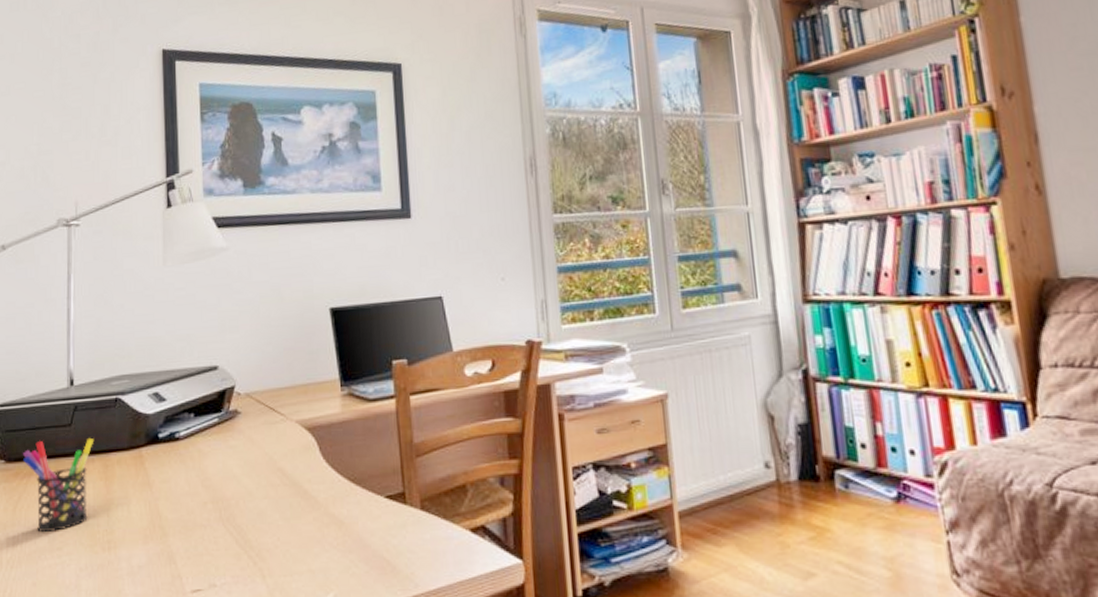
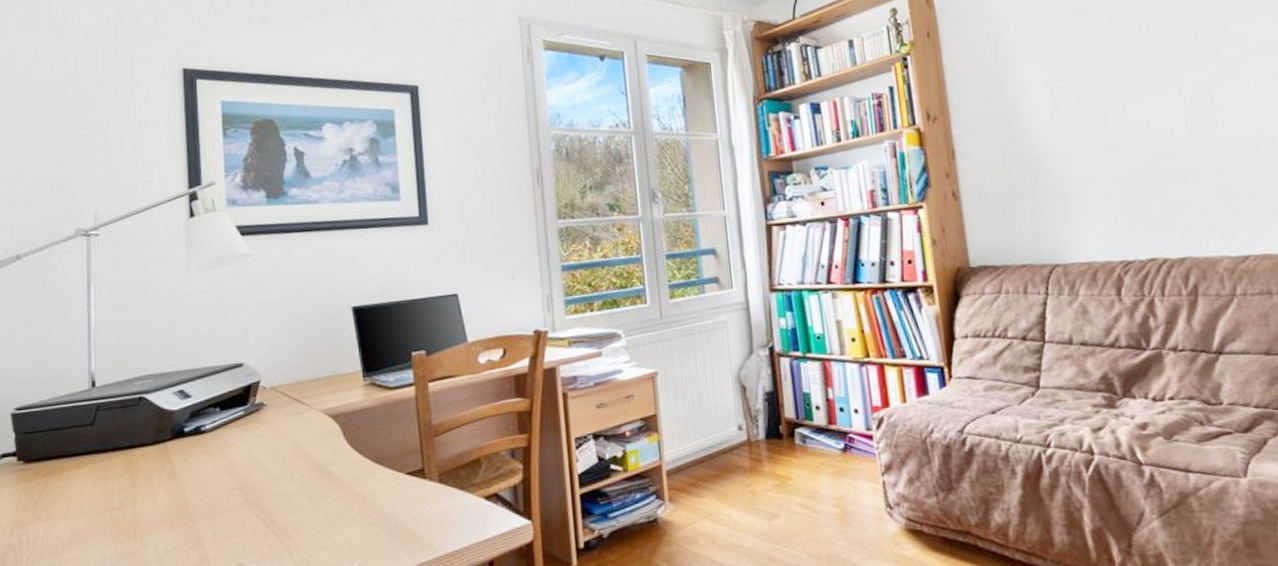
pen holder: present [23,437,94,533] -> none [43,435,118,527]

